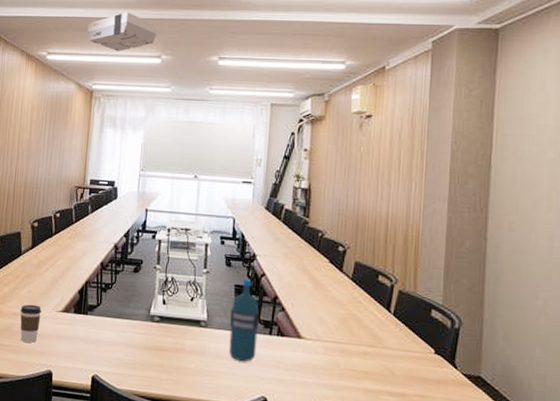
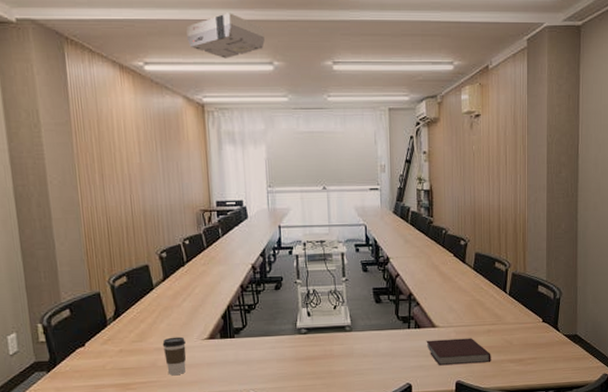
water bottle: present [228,279,260,362] -> none [371,281,399,357]
notebook: none [289,351,366,391] -> present [426,338,491,366]

